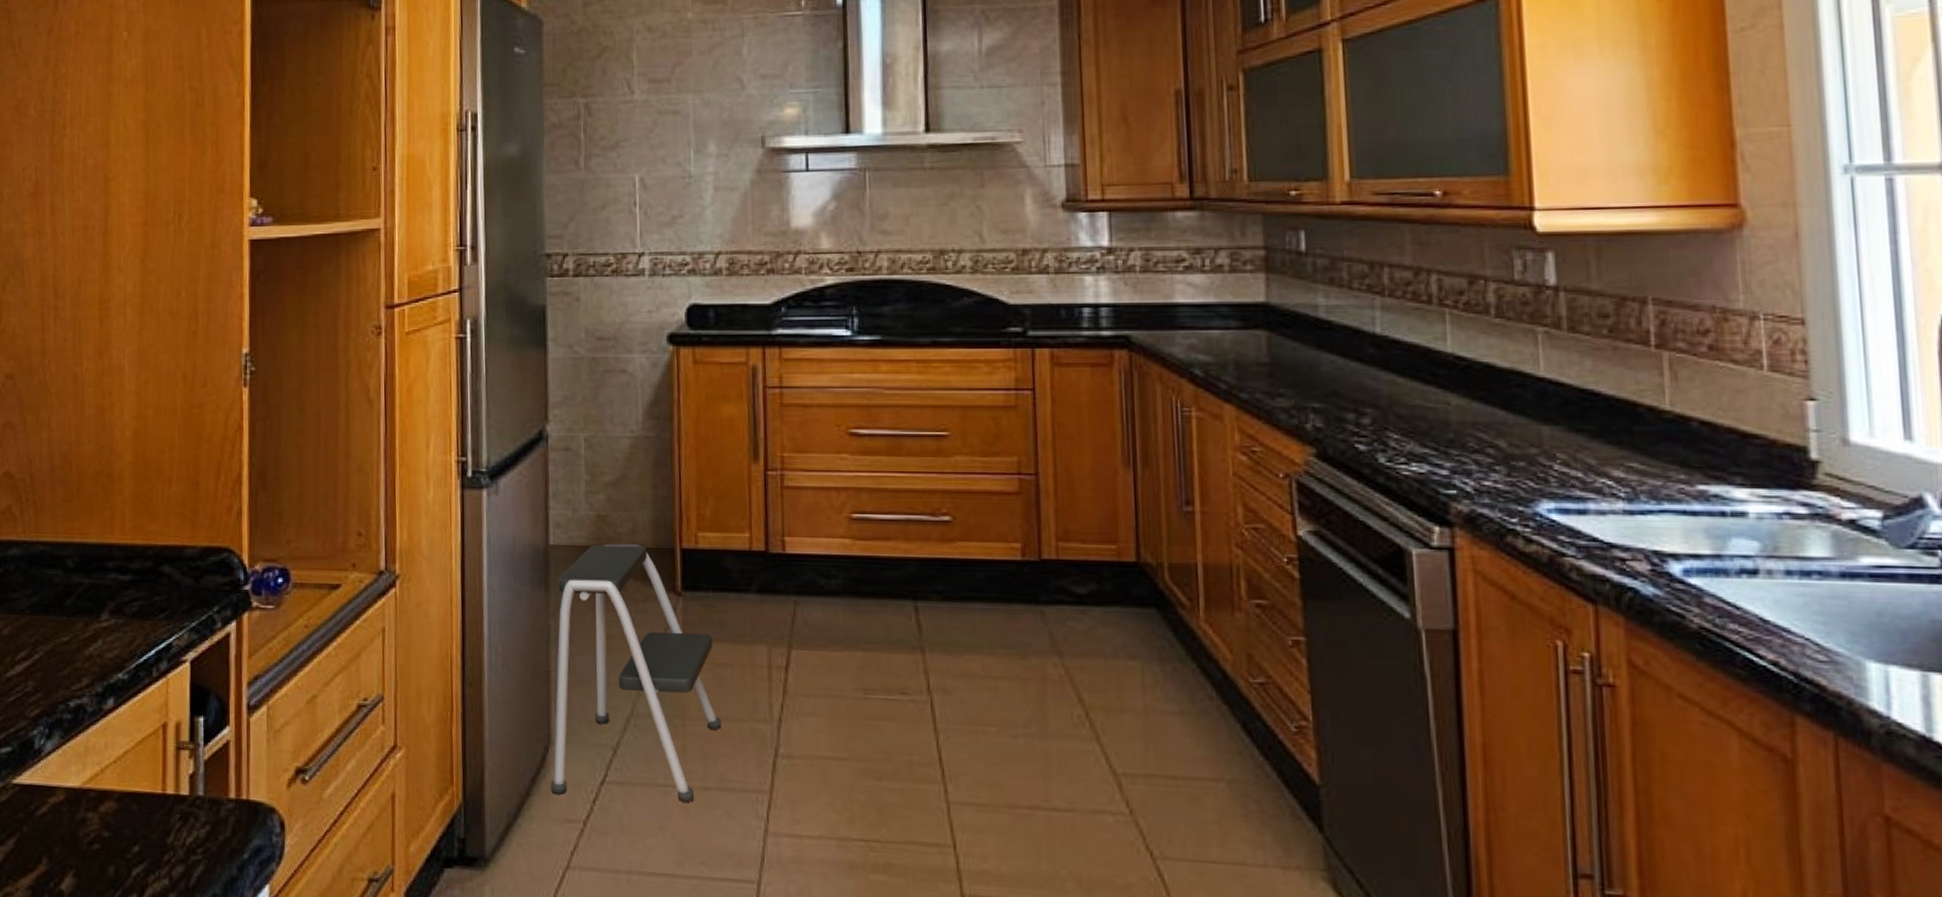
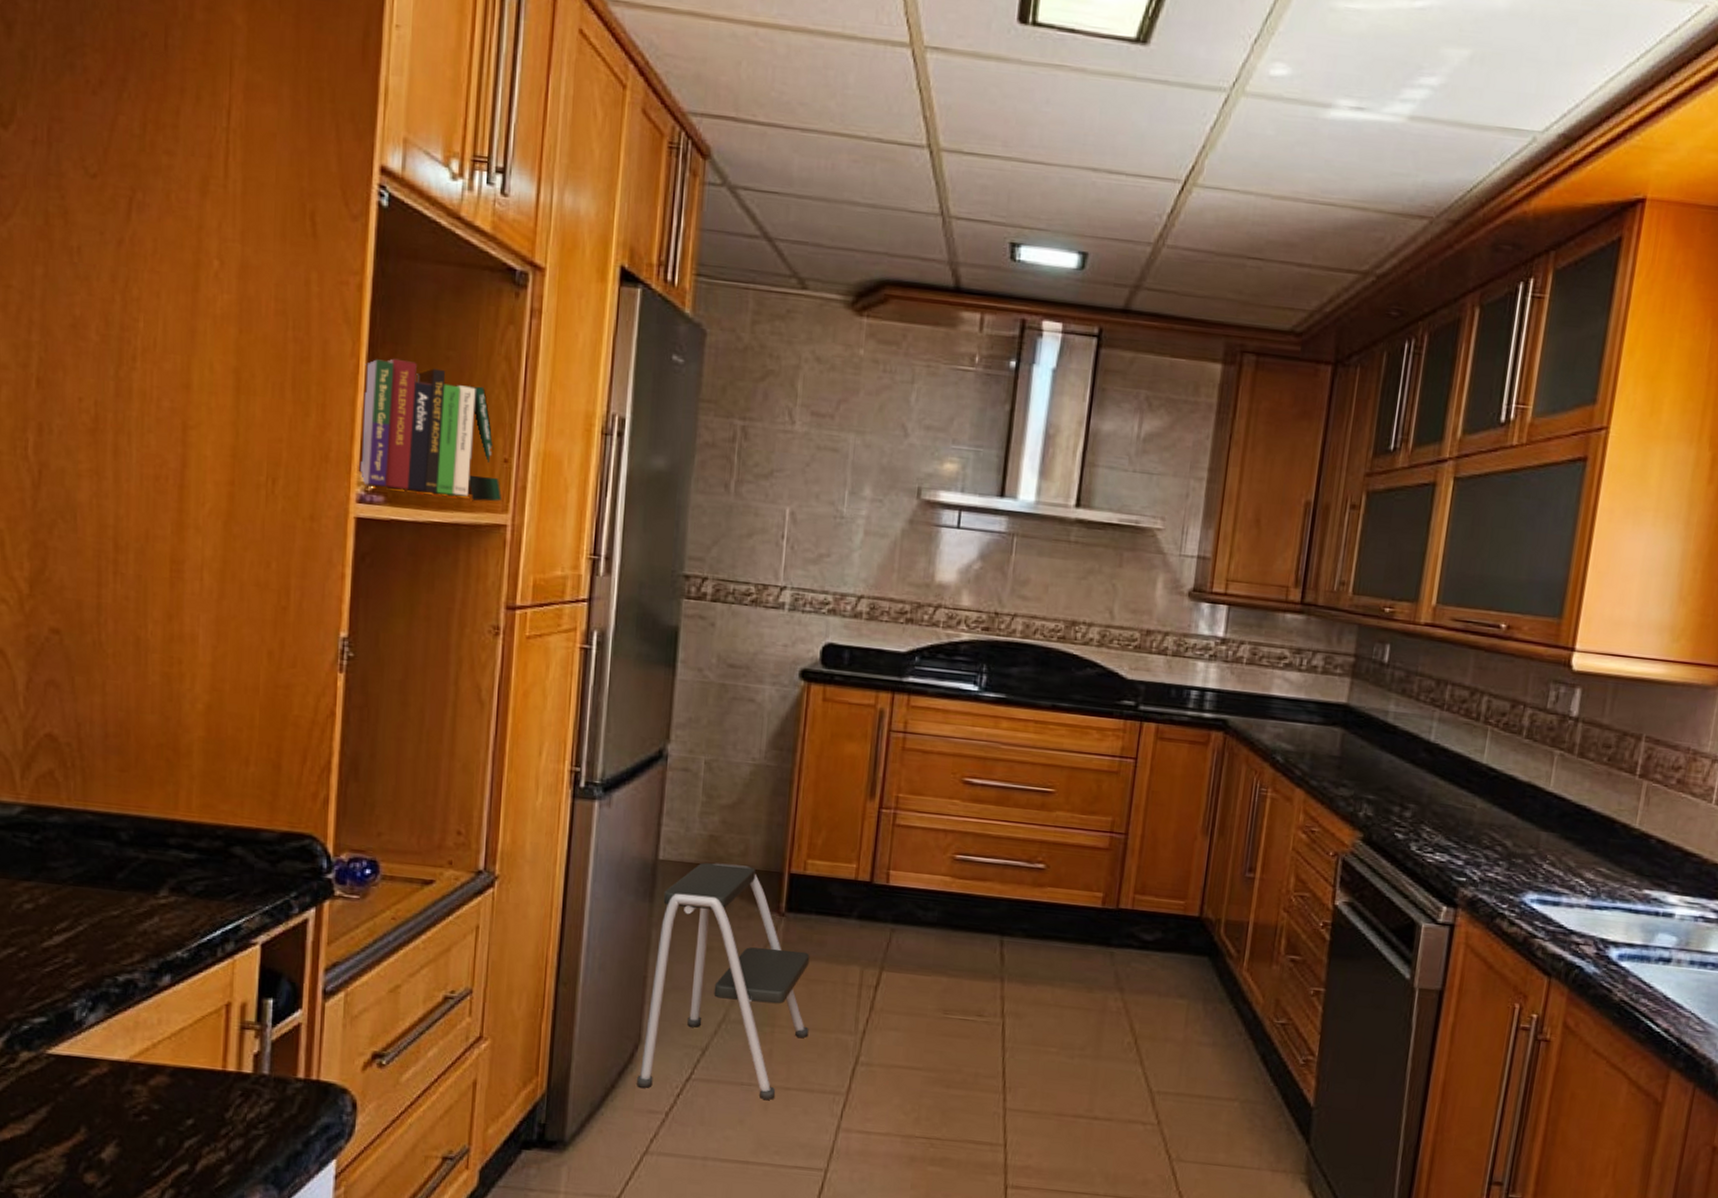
books: none [249,91,375,211] -> present [359,358,503,502]

